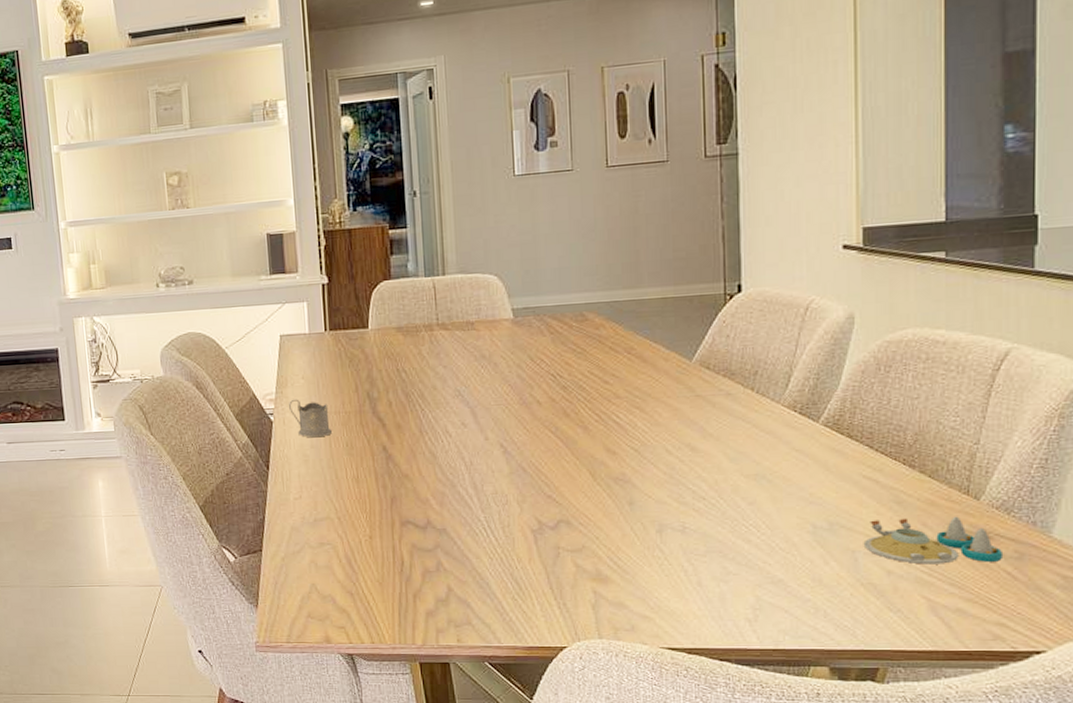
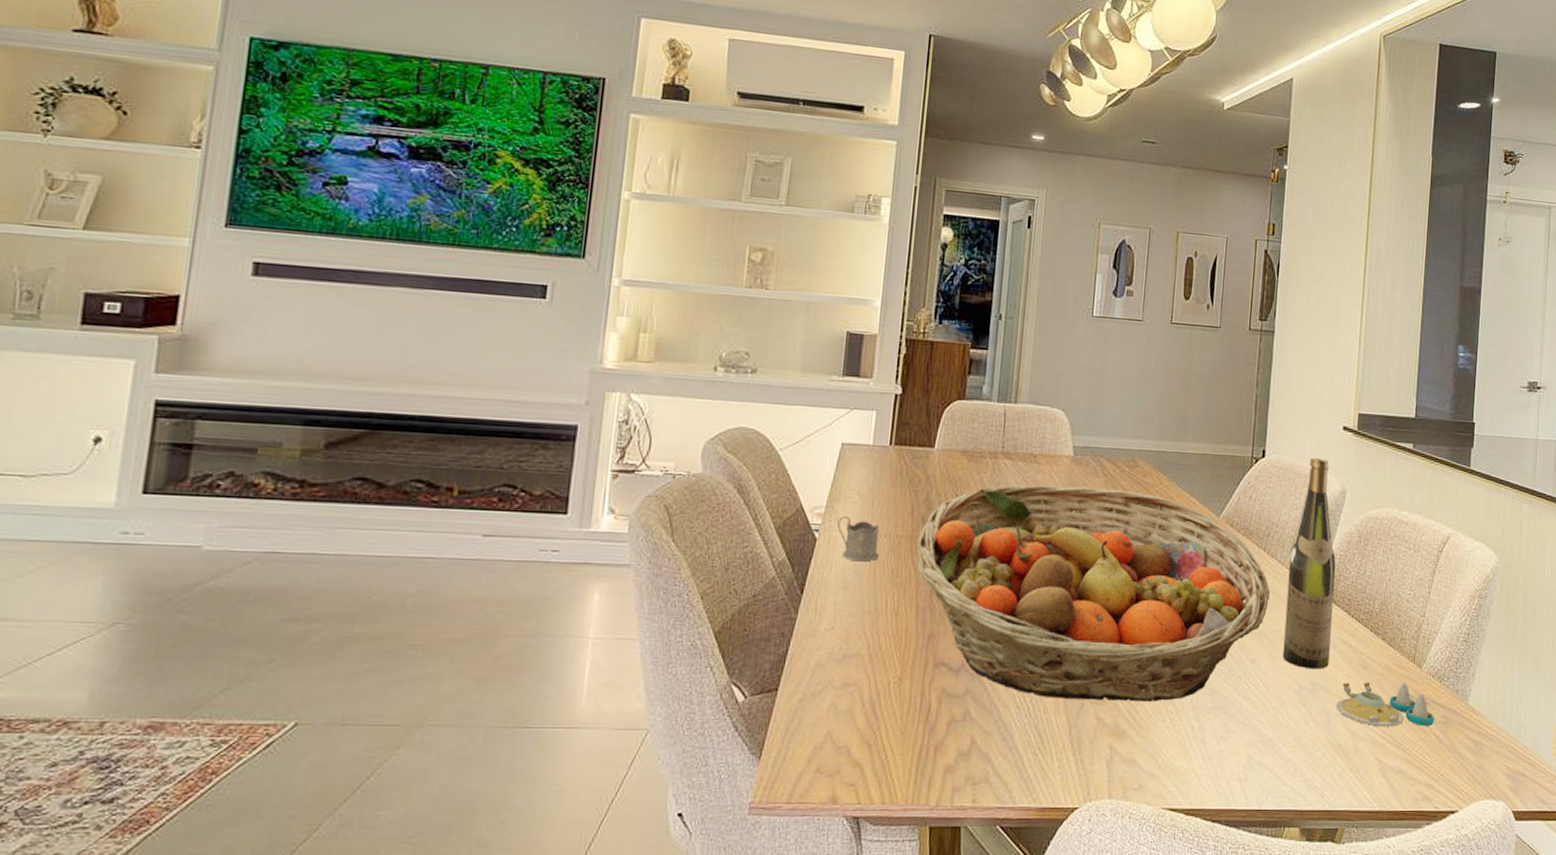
fruit basket: none [366,345,765,549] -> present [916,485,1271,703]
wine bottle: none [786,283,849,509] -> present [1282,457,1336,670]

